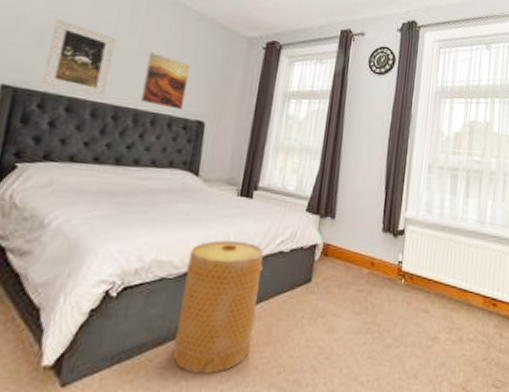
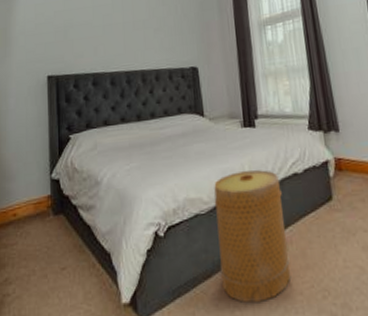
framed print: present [40,18,116,98] -> none [72,13,117,70]
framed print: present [140,52,191,110] -> none [141,19,178,64]

